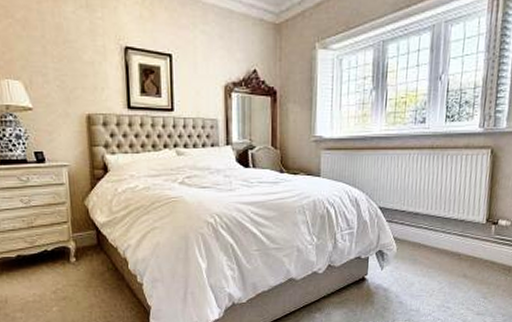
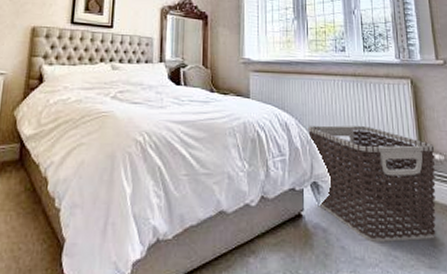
clothes hamper: none [378,197,503,297] -> present [308,125,436,242]

